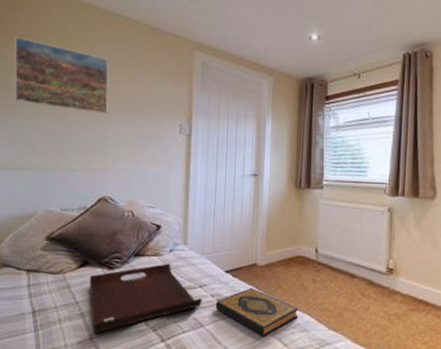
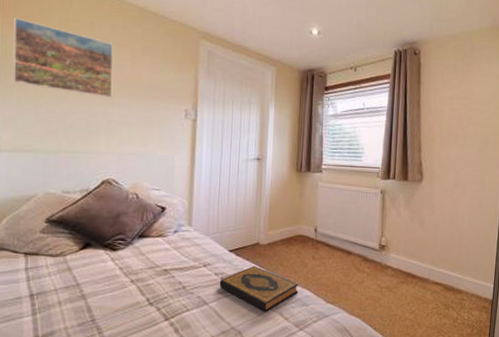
serving tray: present [90,263,202,334] -> none [92,244,206,315]

